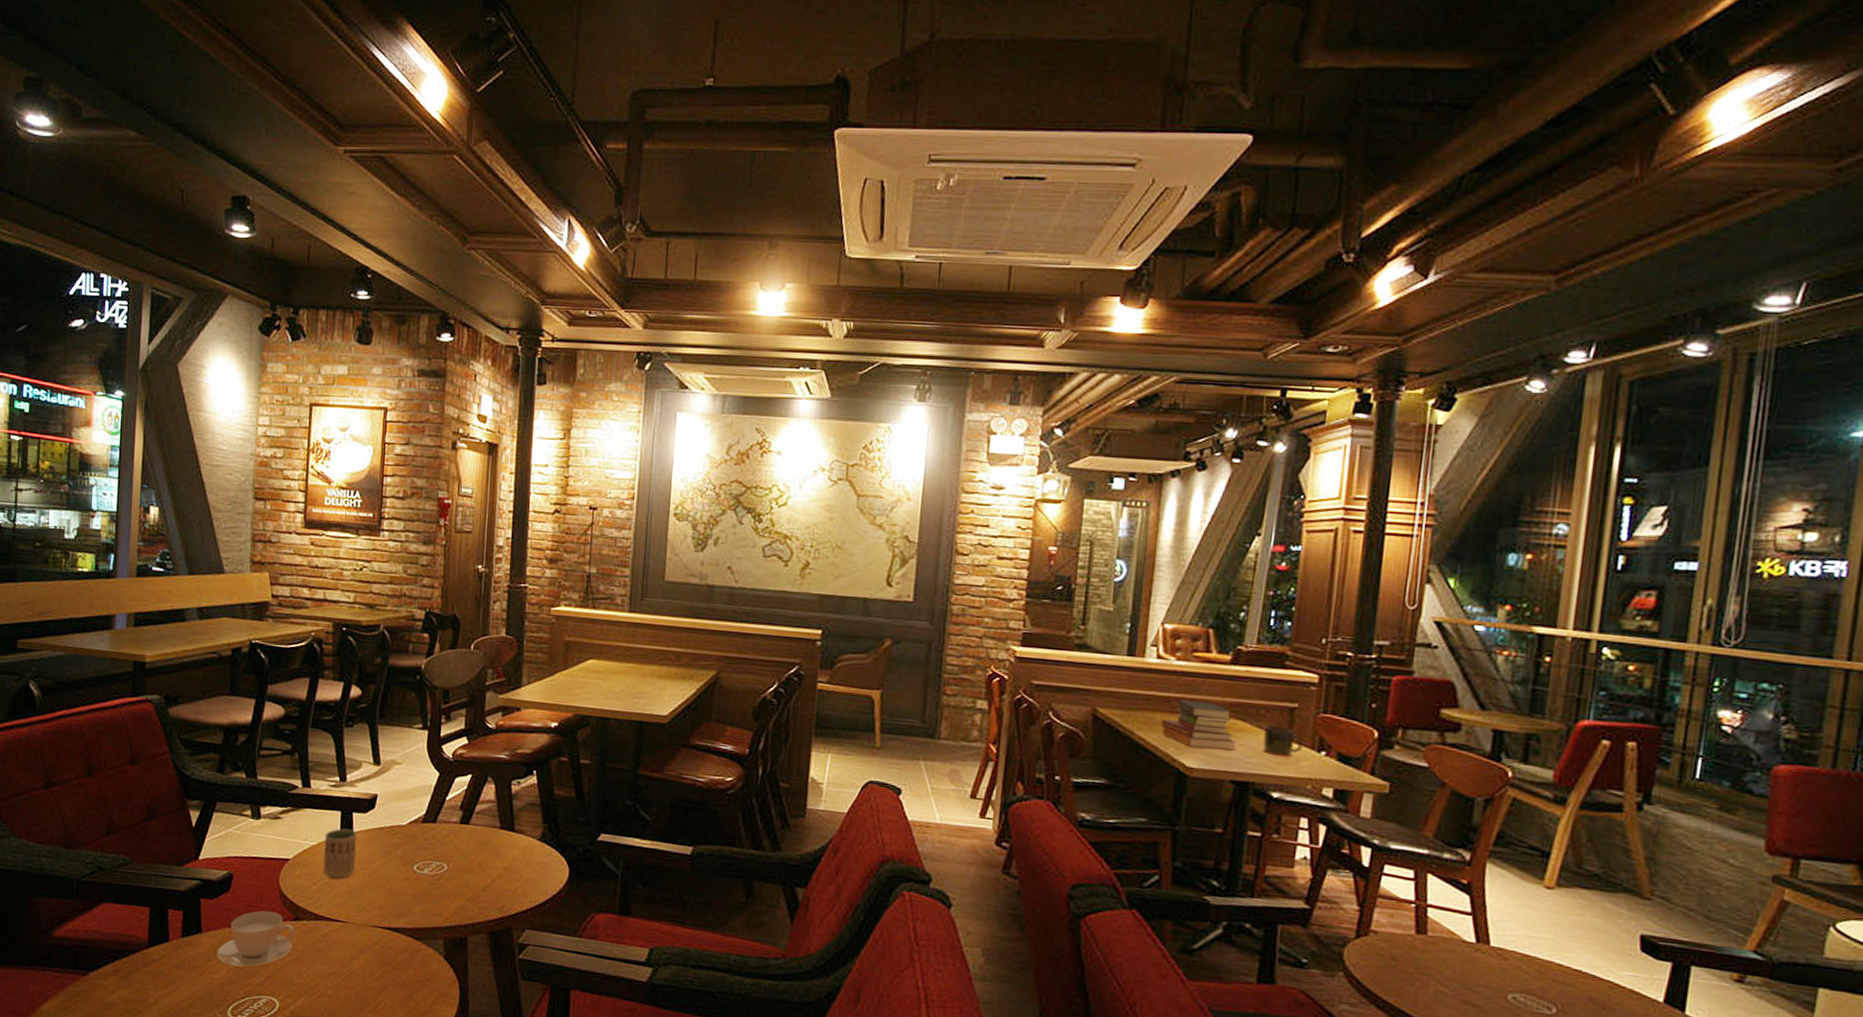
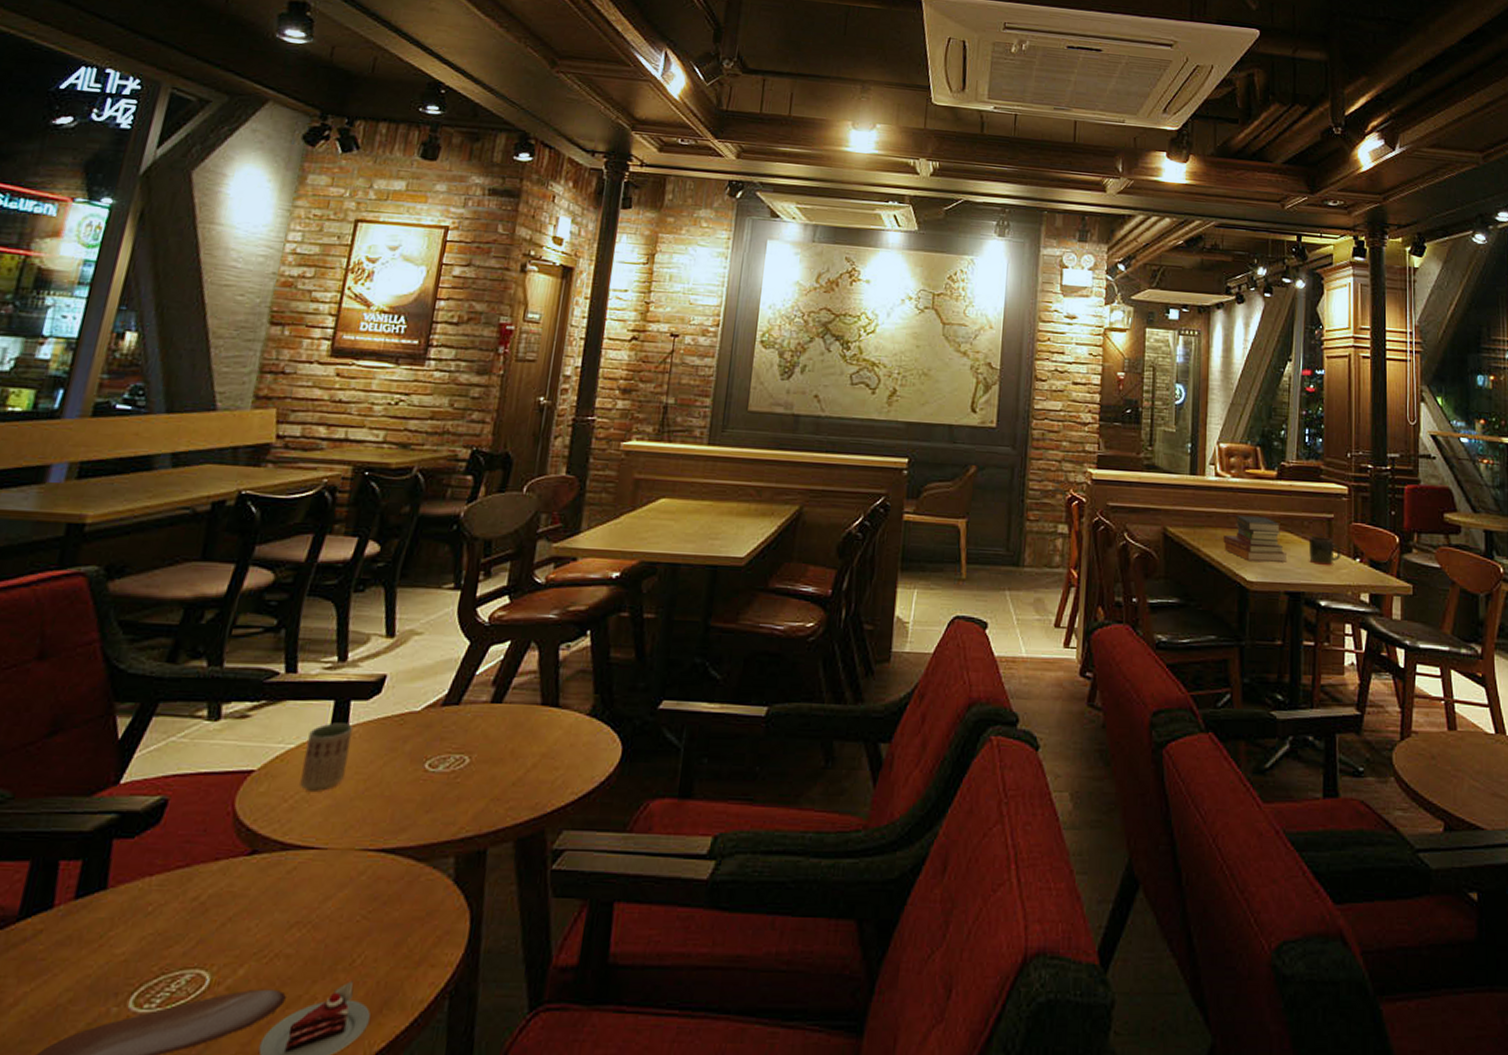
teacup: present [217,910,295,967] -> none [124,846,249,931]

